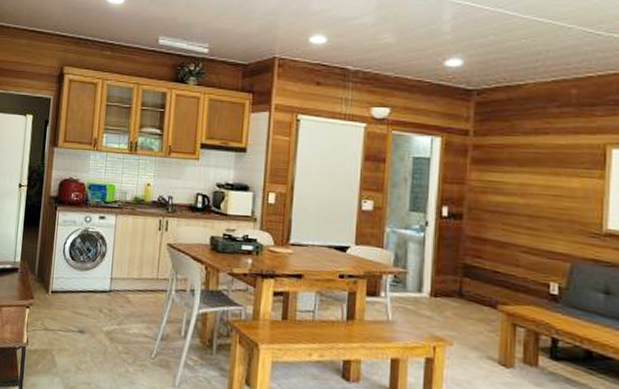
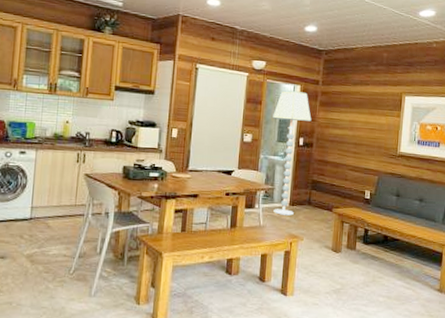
floor lamp: none [402,144,459,310] -> present [273,90,312,216]

